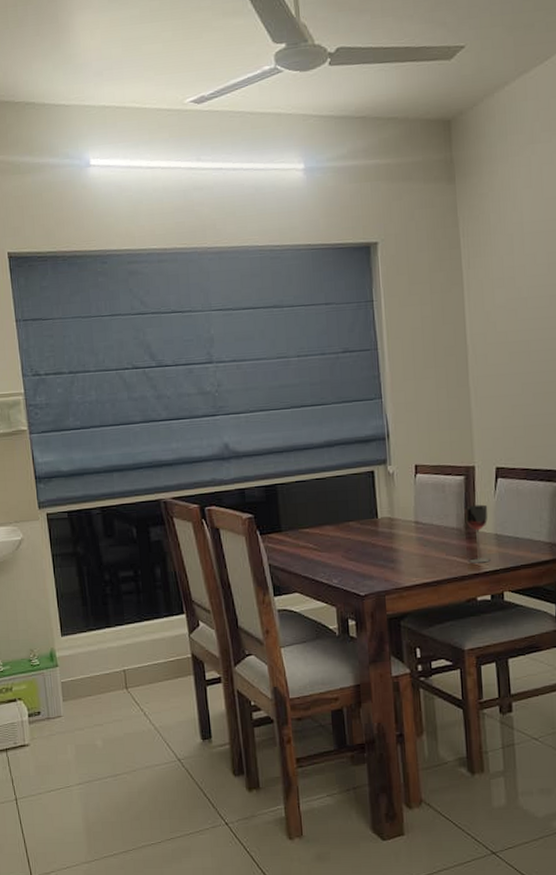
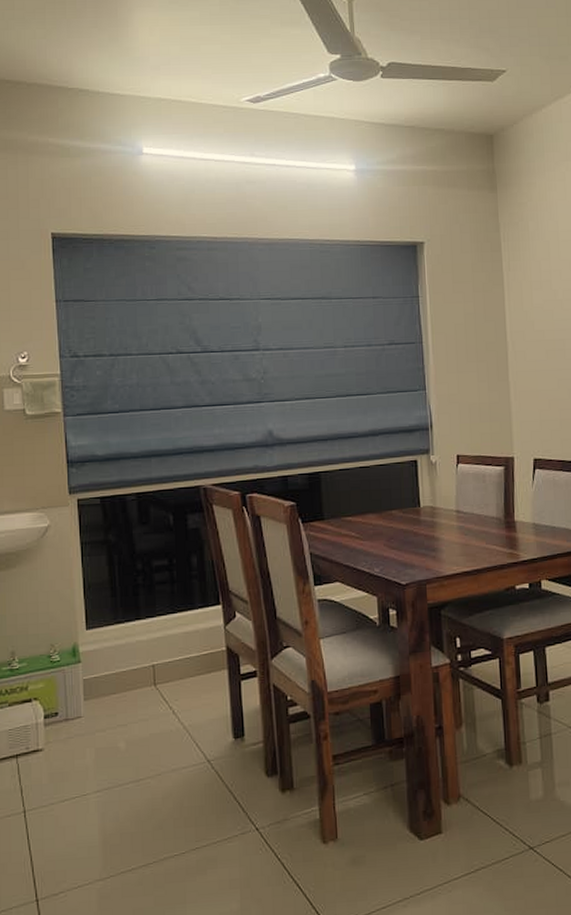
wineglass: present [464,504,491,564] -> none [503,494,529,552]

